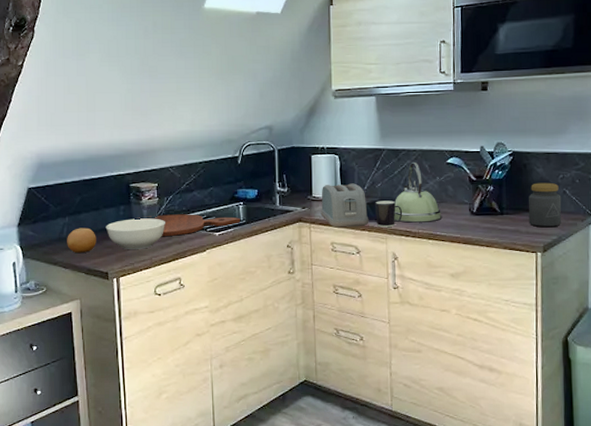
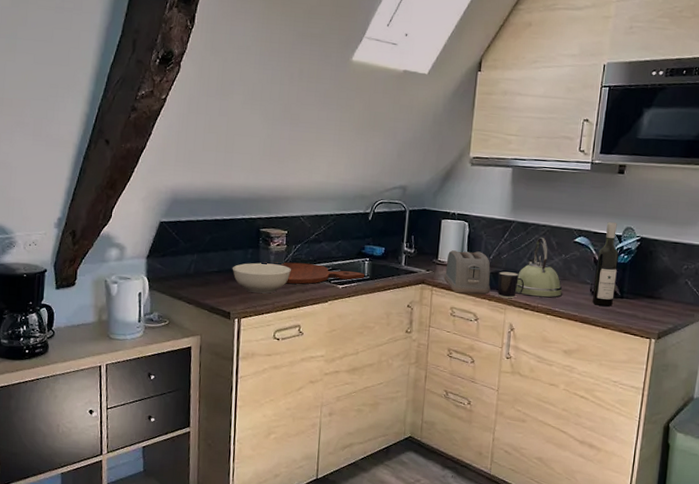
fruit: present [67,227,96,254] -> none [193,266,222,292]
bottle: none [471,139,494,225] -> present [592,221,619,307]
jar: present [528,182,562,228] -> none [647,270,683,316]

